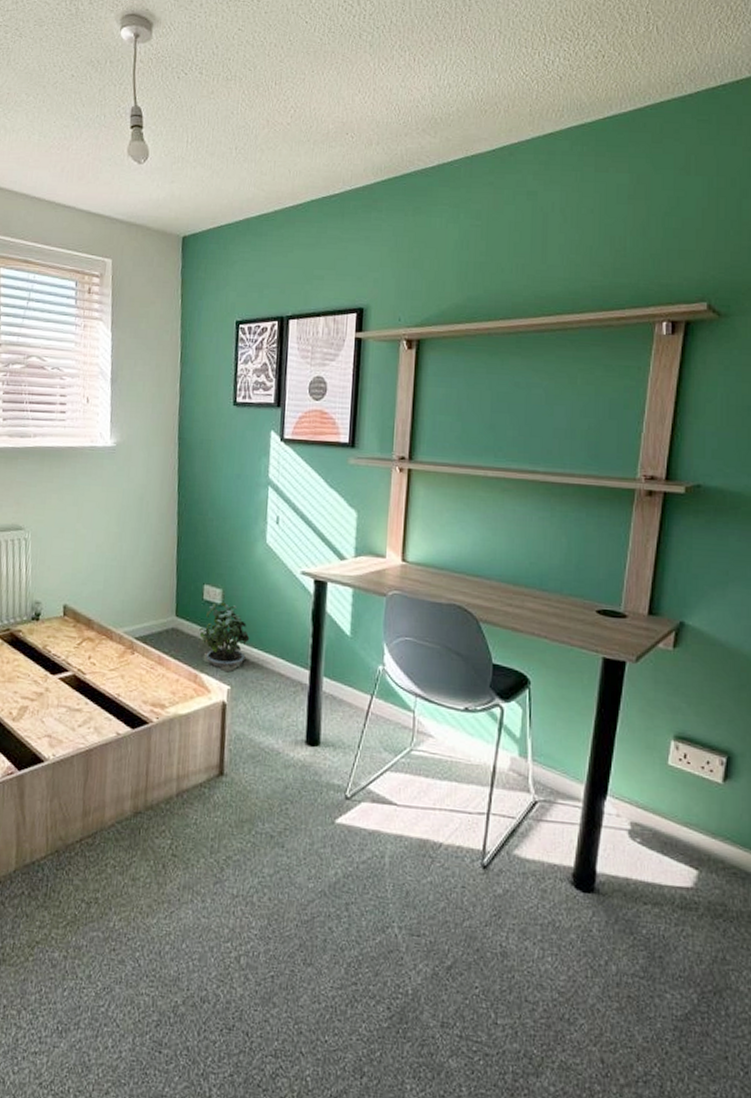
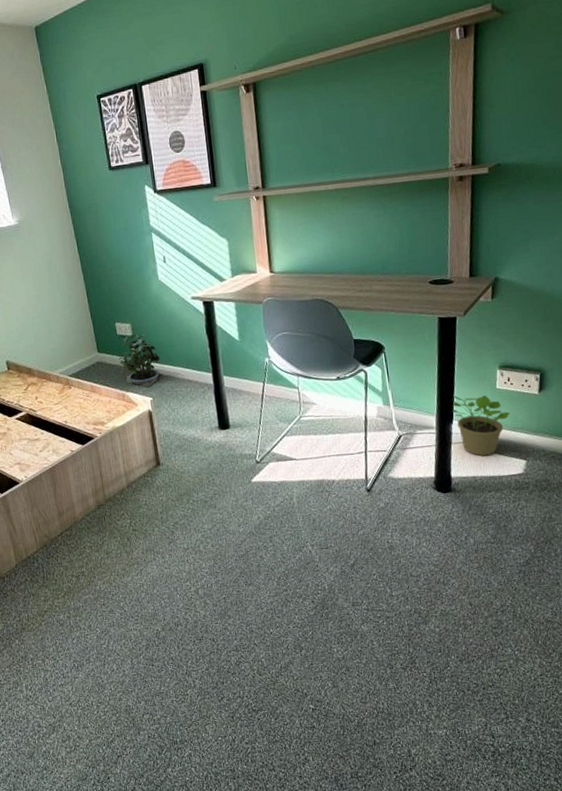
potted plant: none [607,761,684,854] -> present [451,394,511,456]

